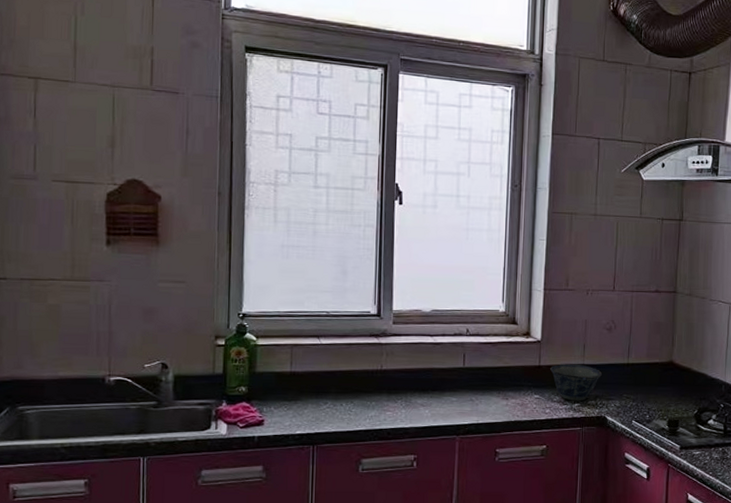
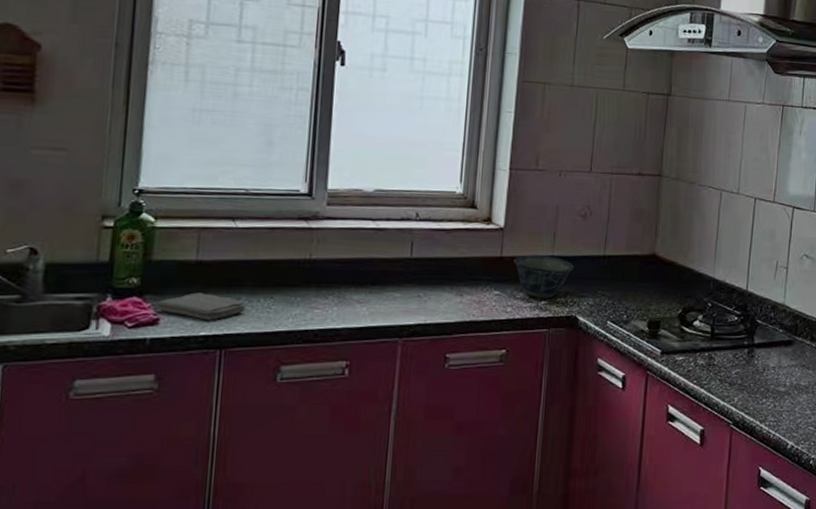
washcloth: none [260,398,332,422] -> present [155,292,246,321]

